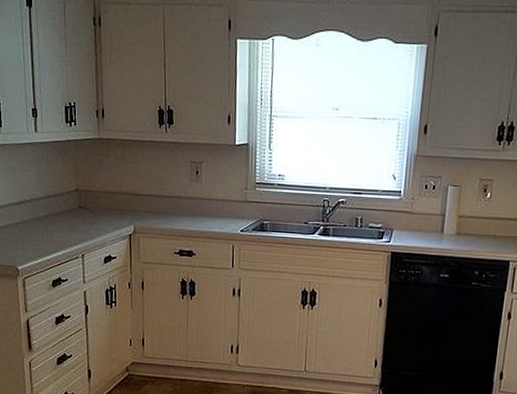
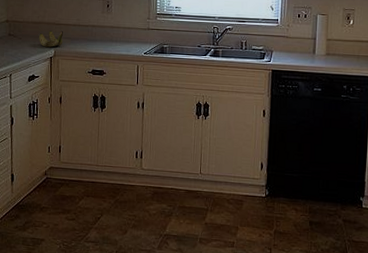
banana: none [115,202,144,223] -> present [39,30,63,47]

